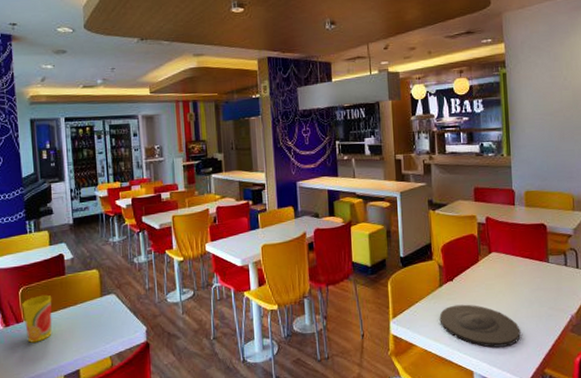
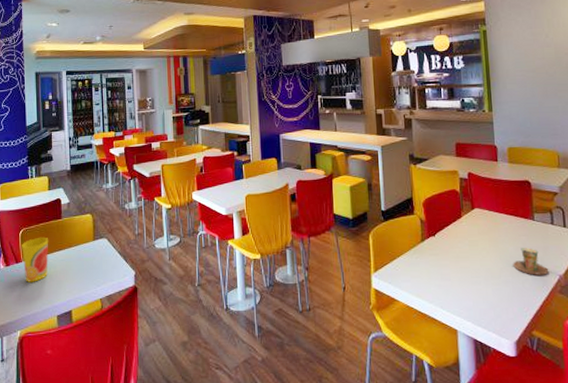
plate: present [439,304,521,348] -> none [421,260,506,306]
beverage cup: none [527,289,562,316] -> present [513,248,549,275]

